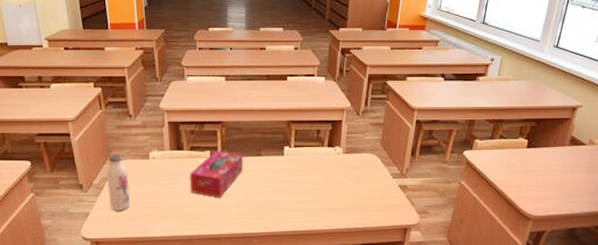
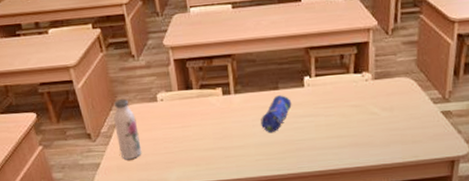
tissue box: present [190,150,243,198] -> none [201,86,260,139]
pencil case: none [243,161,272,195] -> present [261,95,292,133]

